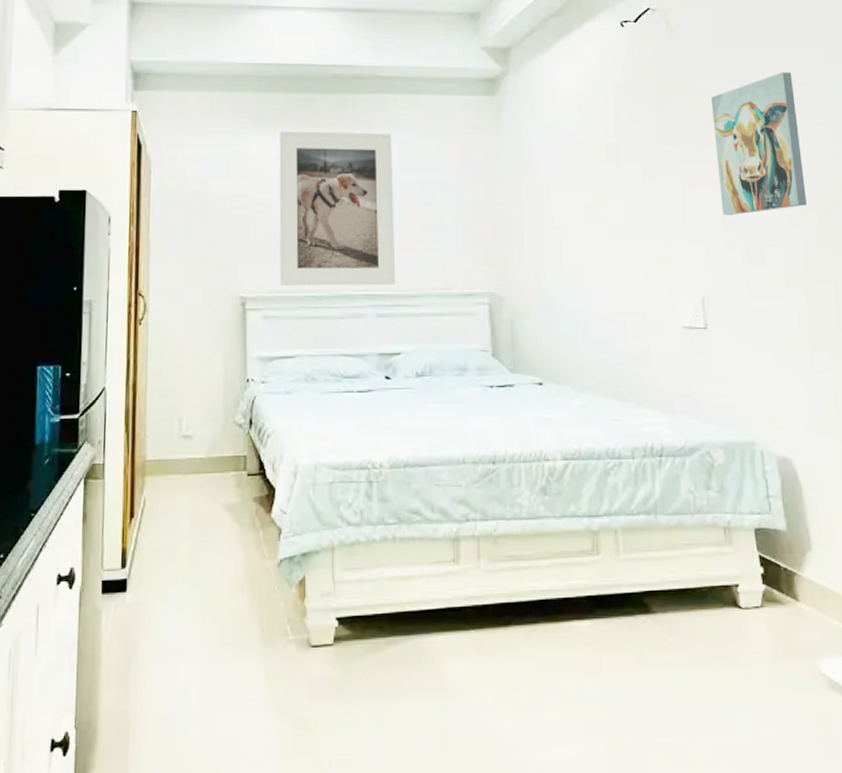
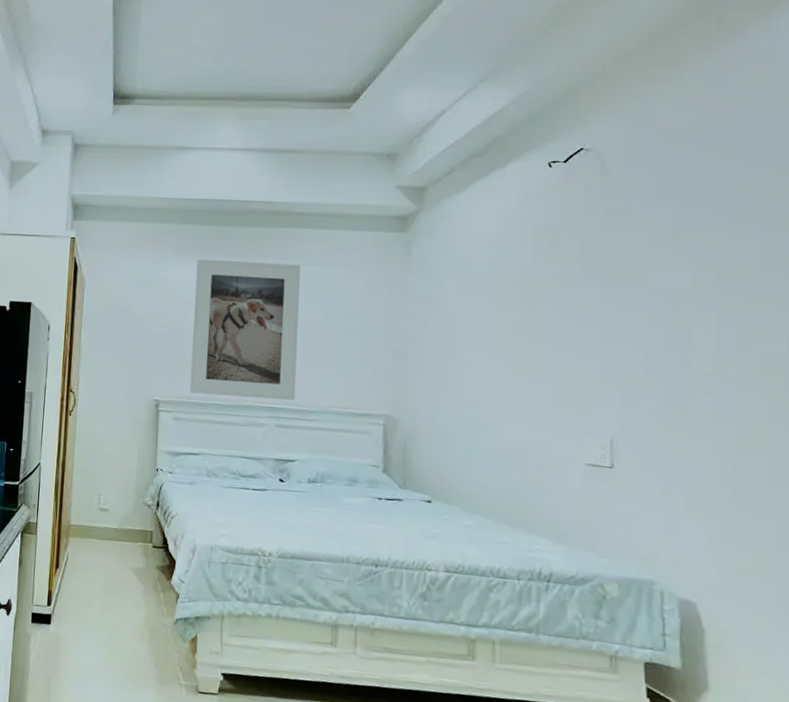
wall art: present [710,72,807,215] -> none [644,216,748,360]

